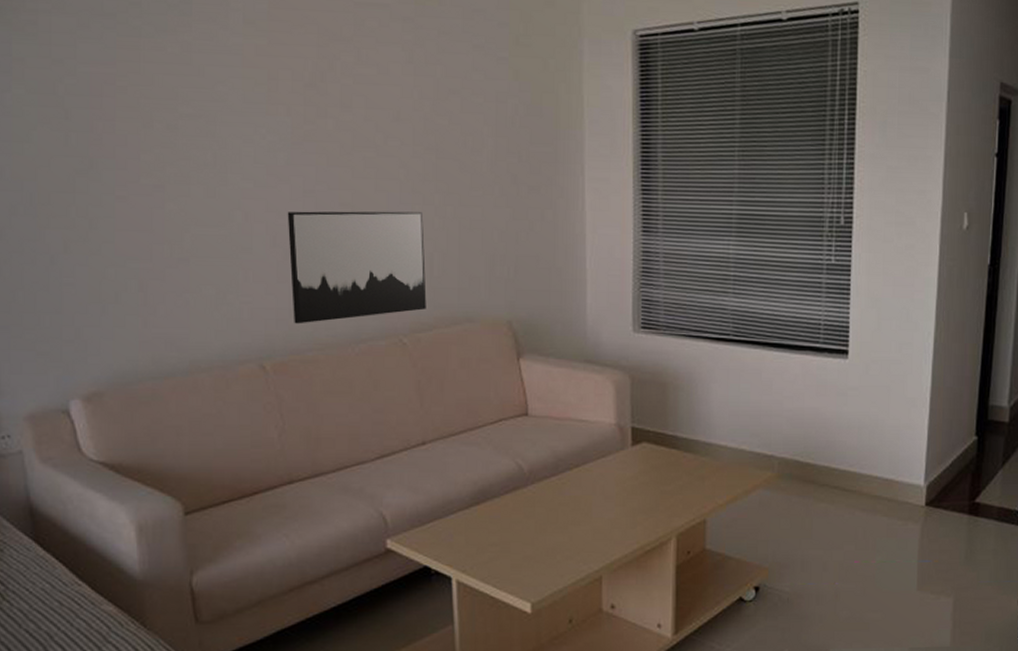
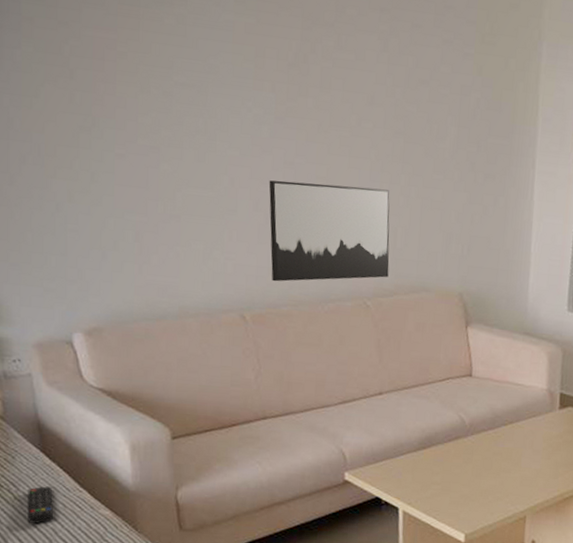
remote control: none [18,582,49,627] -> present [27,486,54,524]

